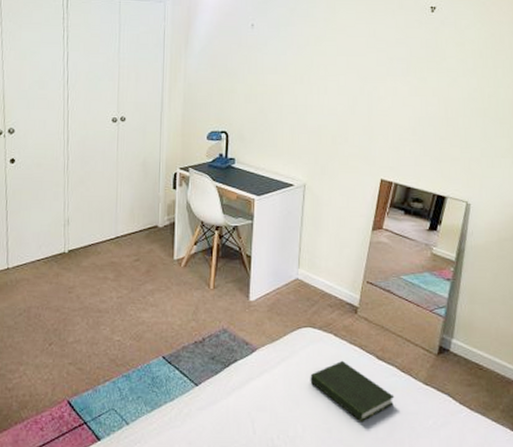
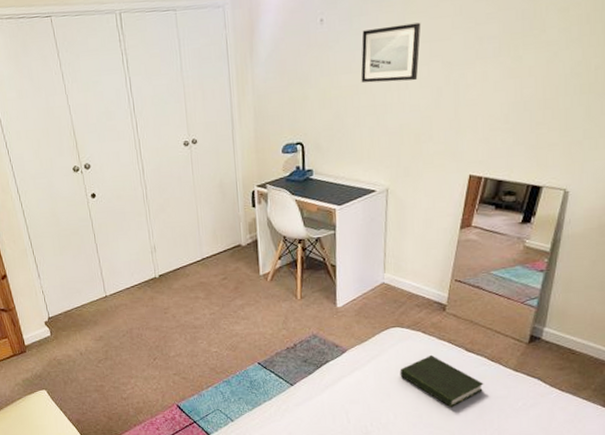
wall art: none [285,38,340,88] -> present [361,22,421,83]

